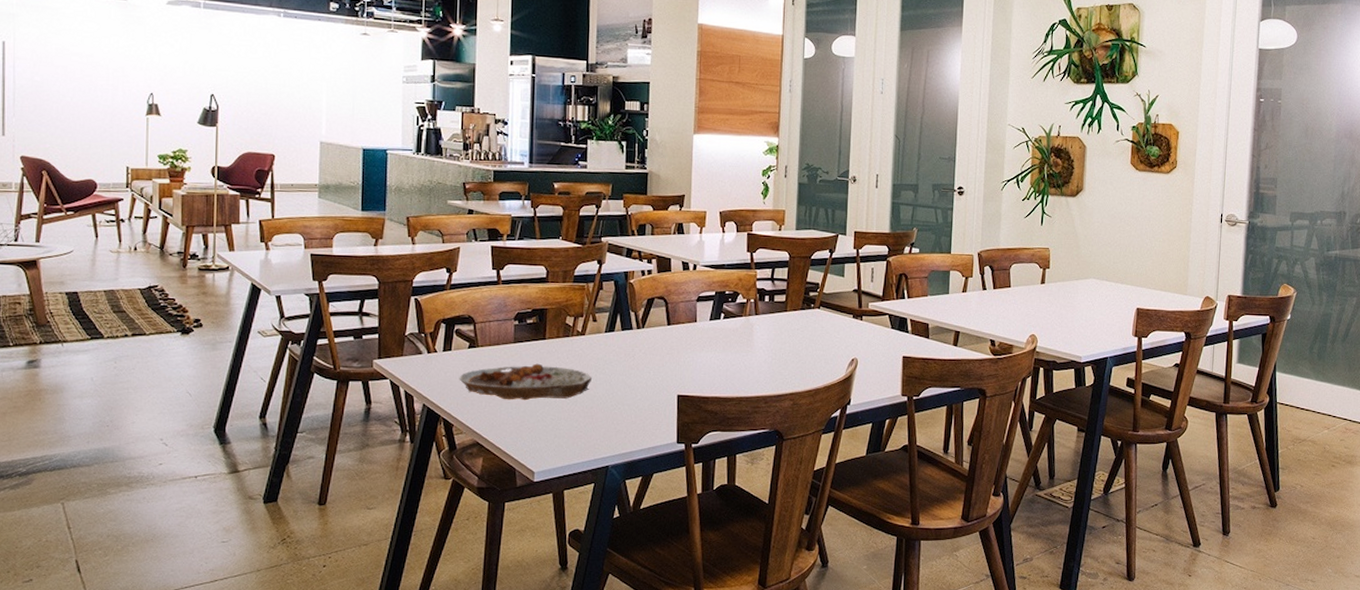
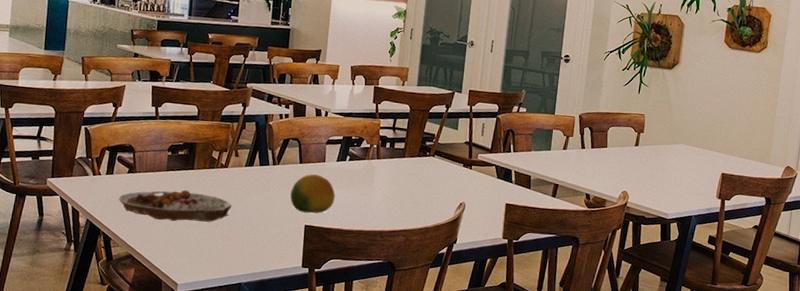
fruit: none [659,337,710,381] -> present [290,174,335,213]

